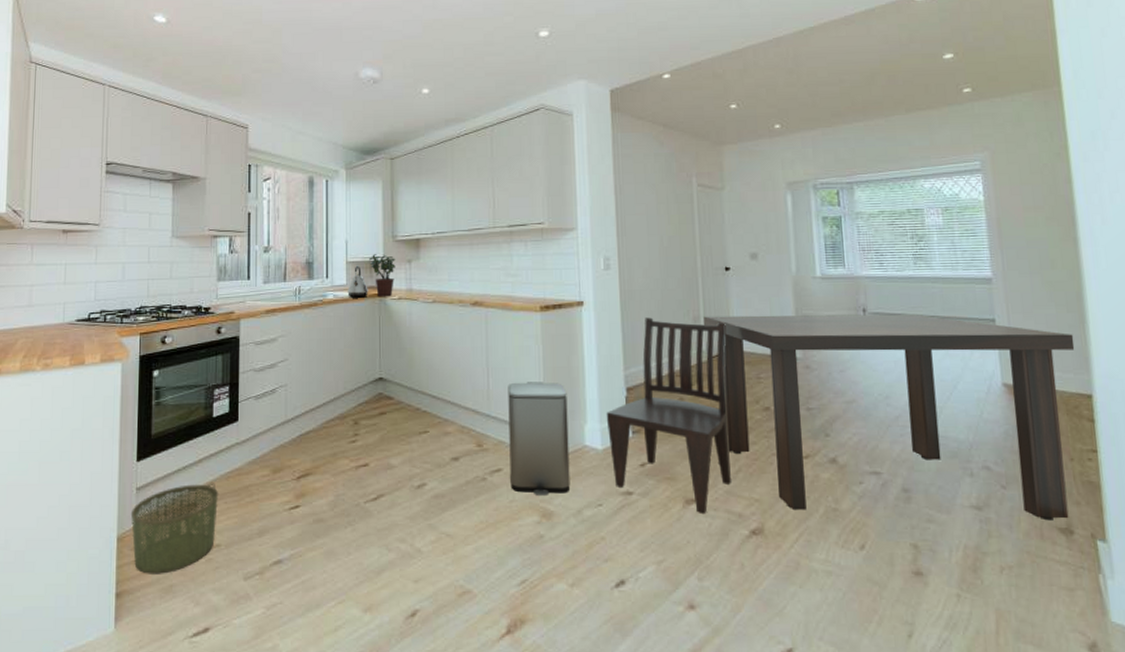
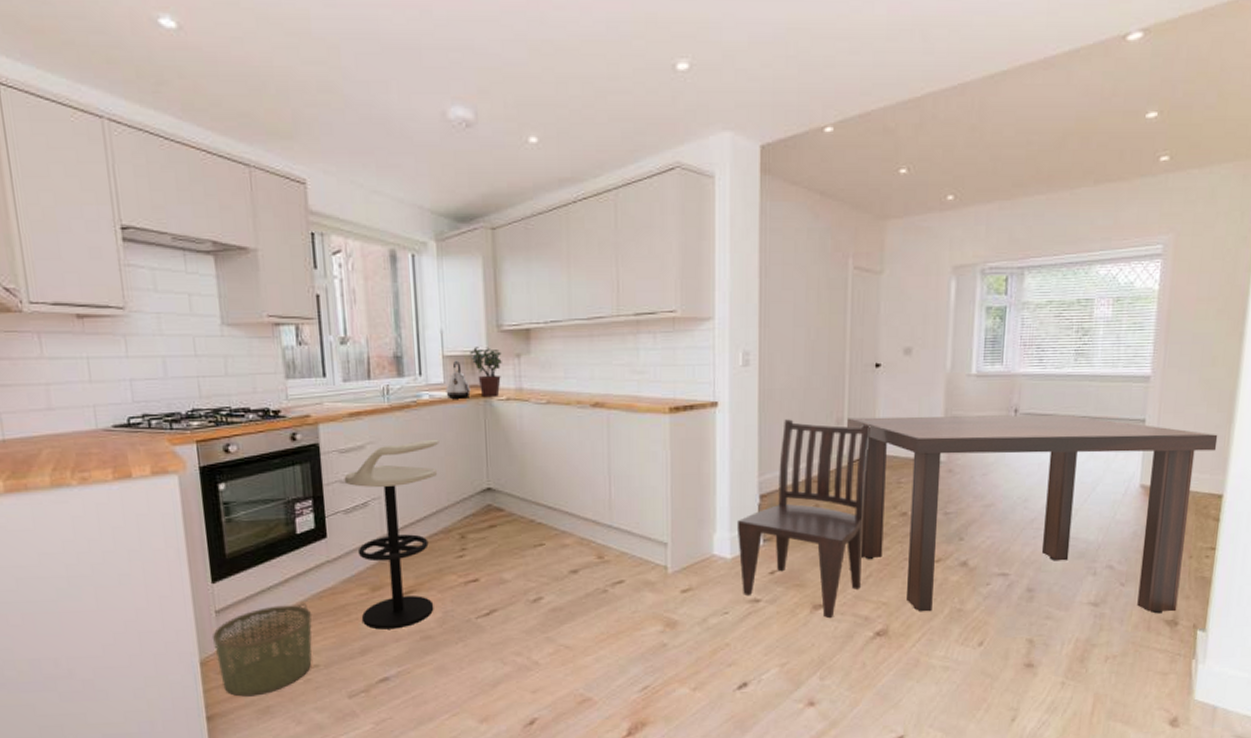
bar stool: none [257,333,340,511] -> present [344,439,439,630]
pedal bin: present [508,382,570,497] -> none [631,490,696,607]

